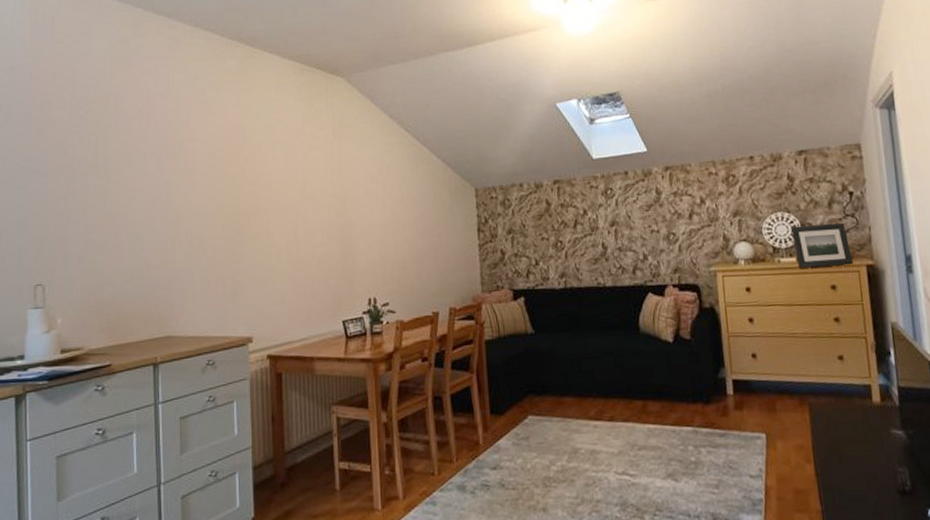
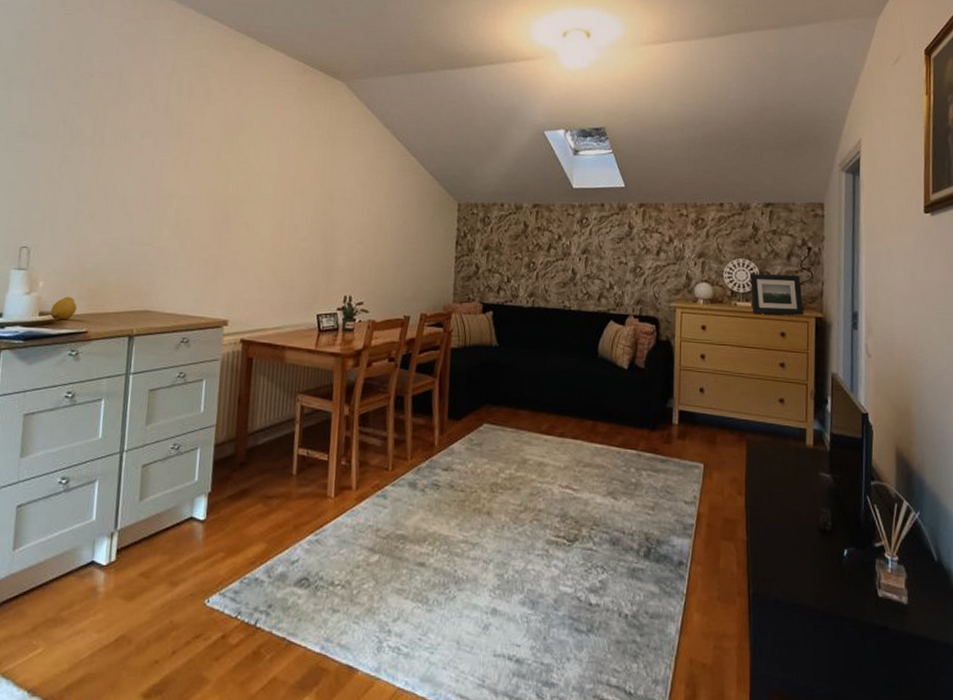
fruit: none [72,330,97,357] -> present [50,296,77,322]

